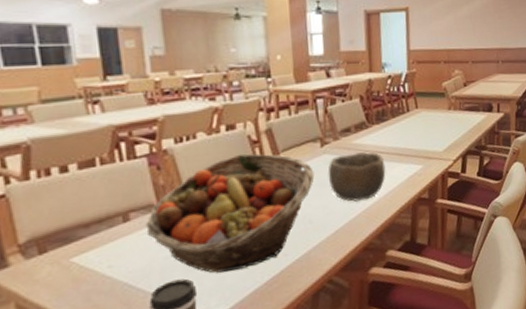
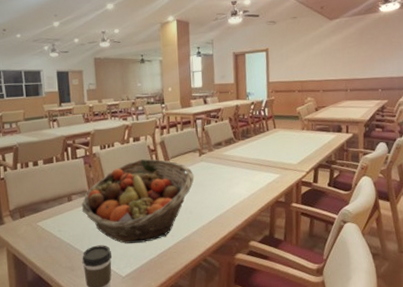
bowl: present [328,152,386,202] -> none [204,161,249,200]

